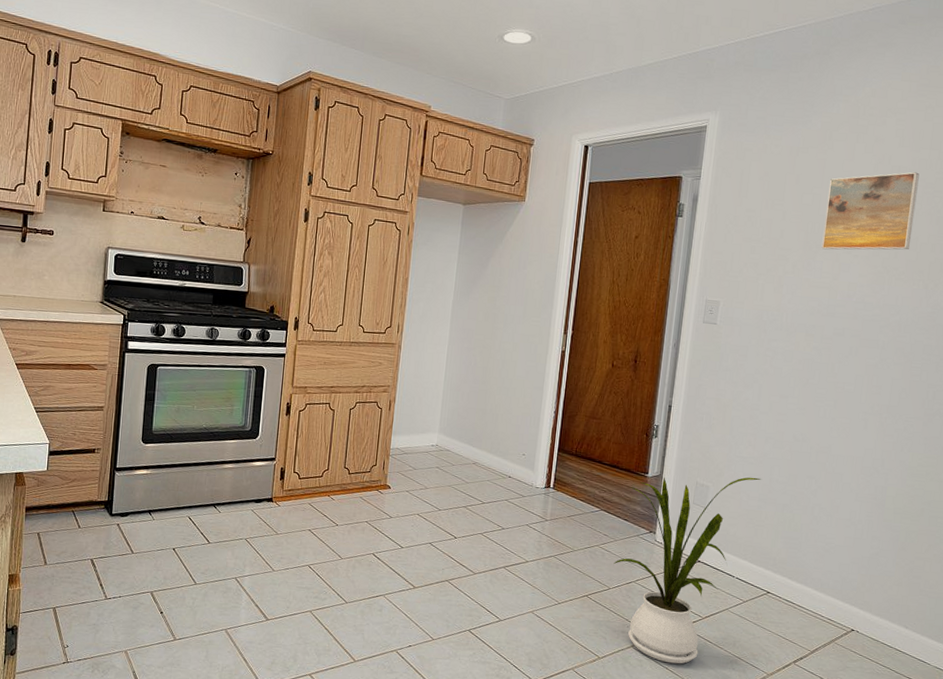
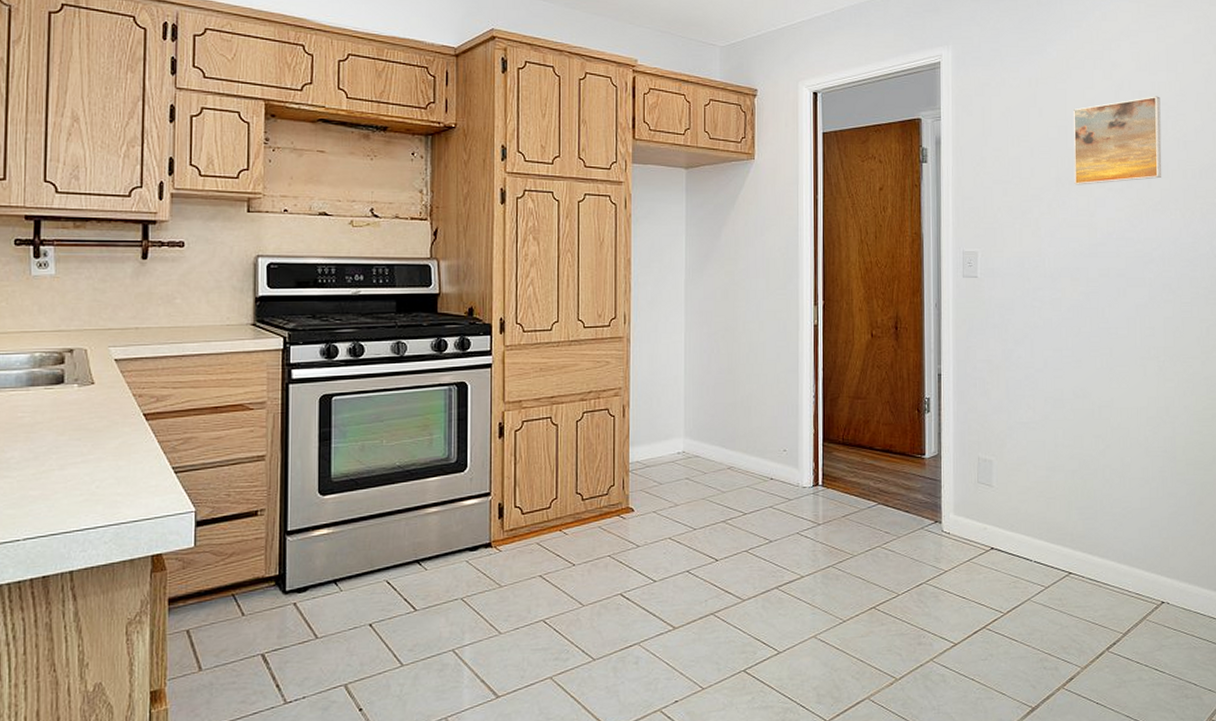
house plant: present [613,477,762,664] -> none [899,444,1046,673]

